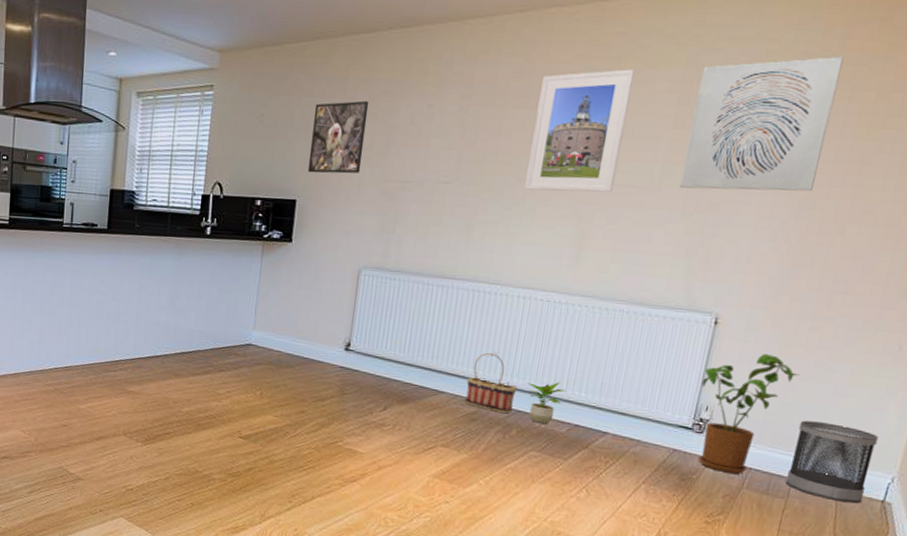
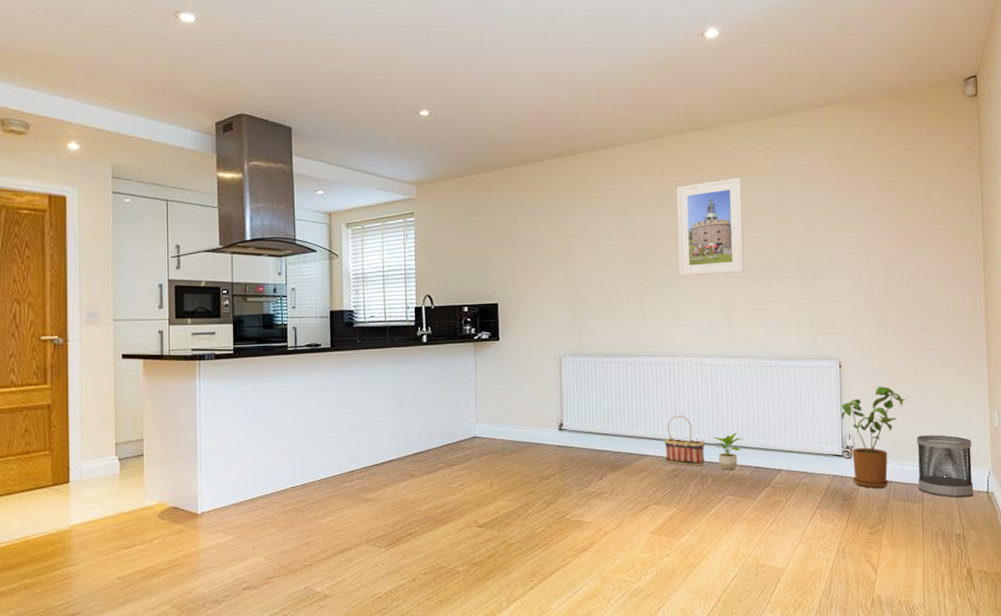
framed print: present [307,100,369,174] -> none [502,216,548,279]
wall art: present [679,56,844,192] -> none [788,159,881,263]

